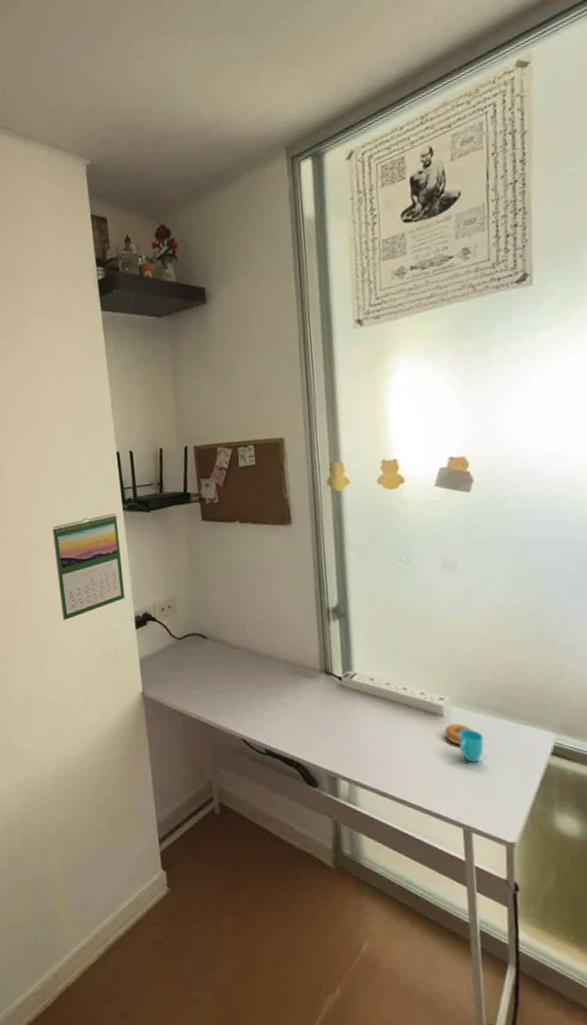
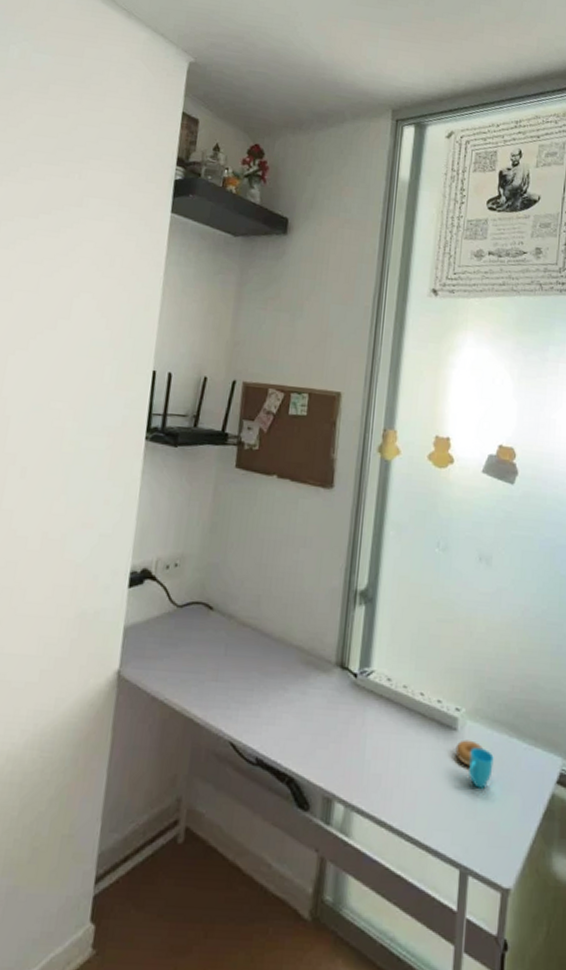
calendar: present [52,513,125,620] -> none [35,439,137,565]

